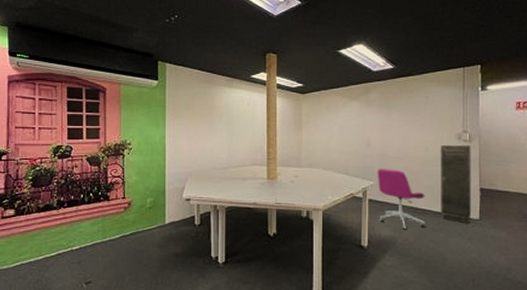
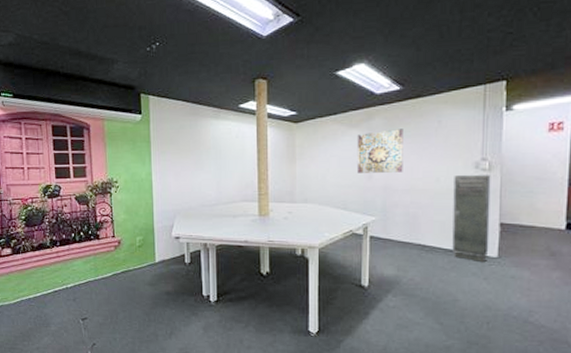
wall art: none [356,103,397,141] -> present [356,129,403,173]
office chair: present [377,169,425,230] -> none [379,203,435,269]

